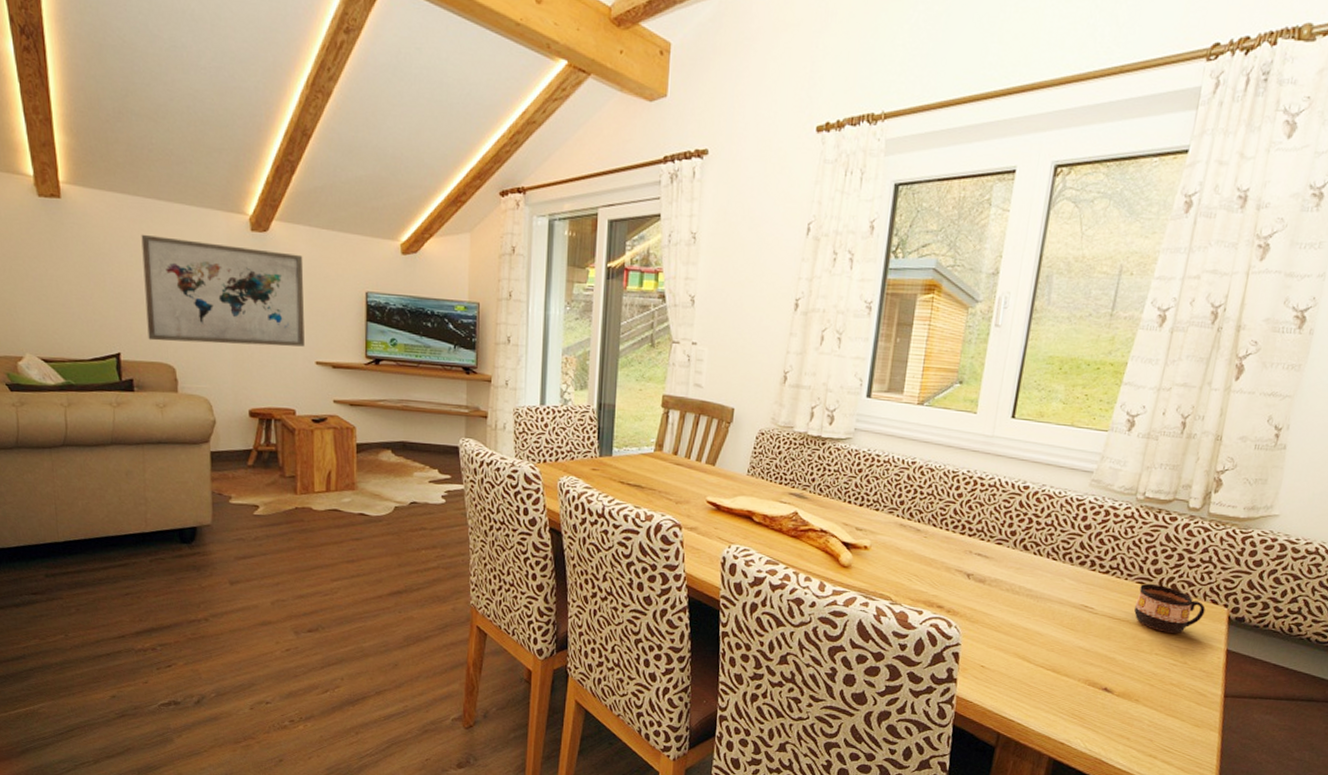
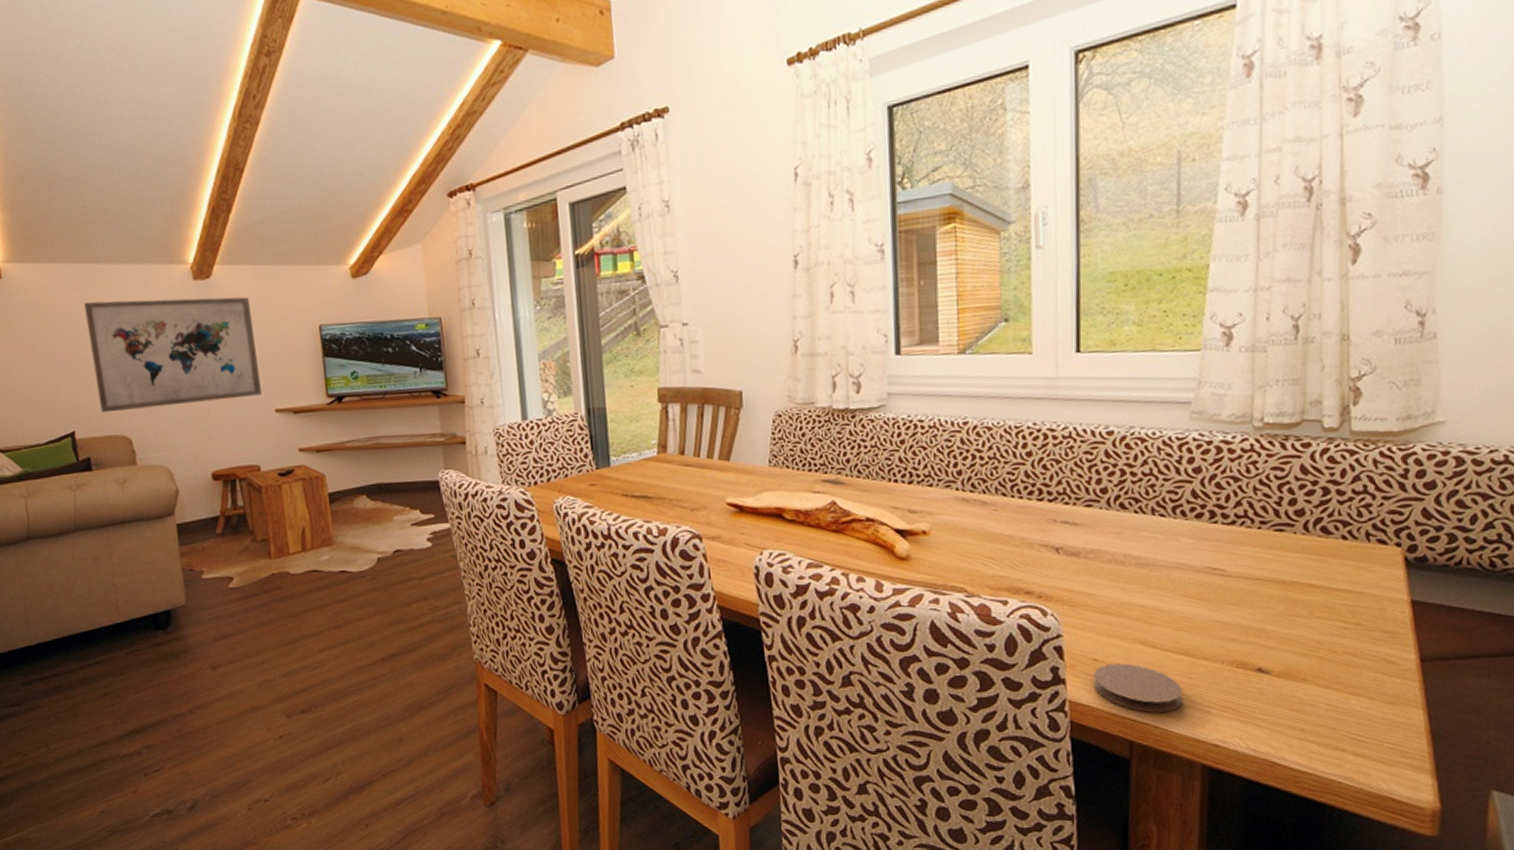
coaster: none [977,671,1045,714] -> present [1092,663,1183,713]
cup: present [1134,583,1206,633] -> none [1278,529,1372,588]

